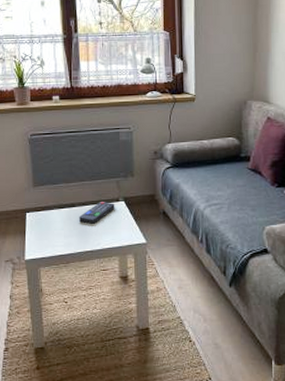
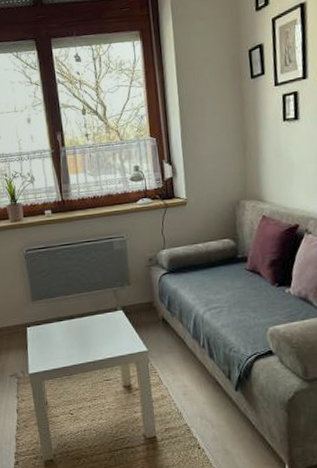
remote control: present [79,202,115,224] -> none [79,312,114,335]

